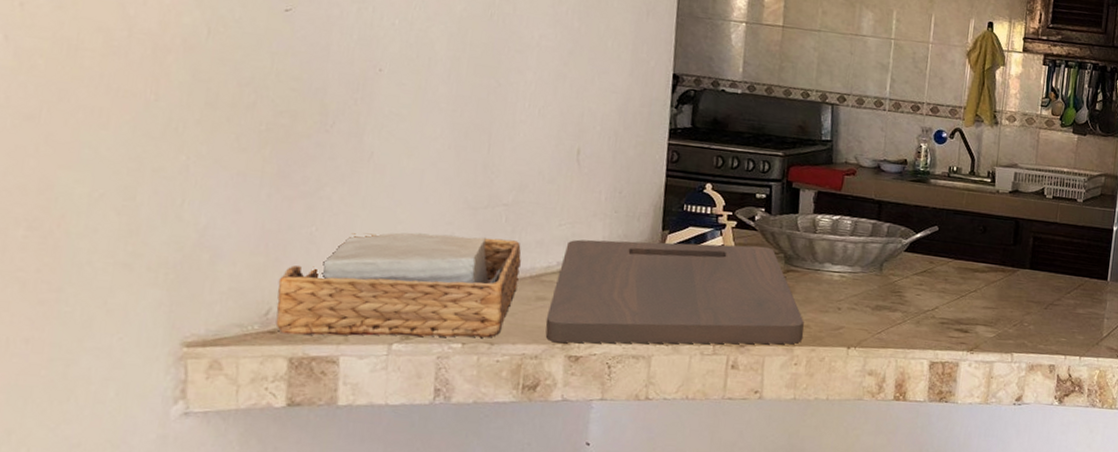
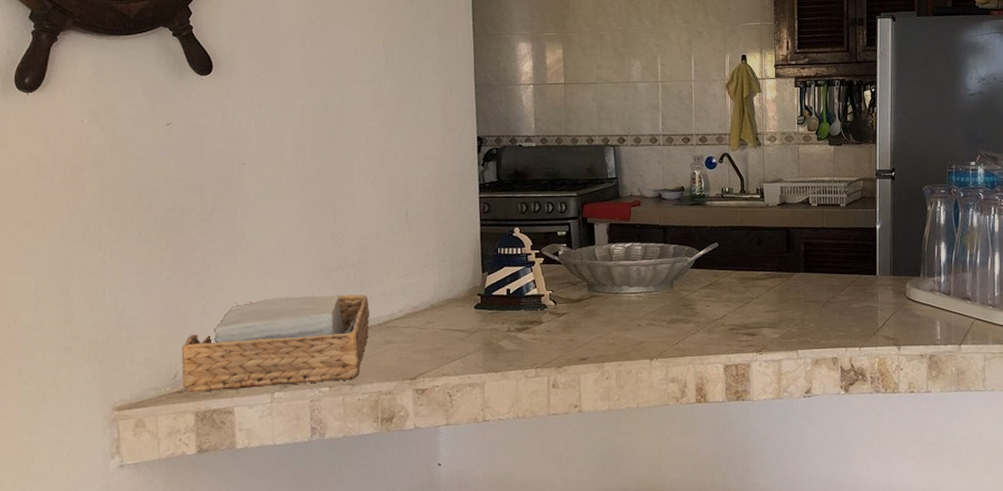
cutting board: present [545,239,804,344] -> none [394,277,611,378]

